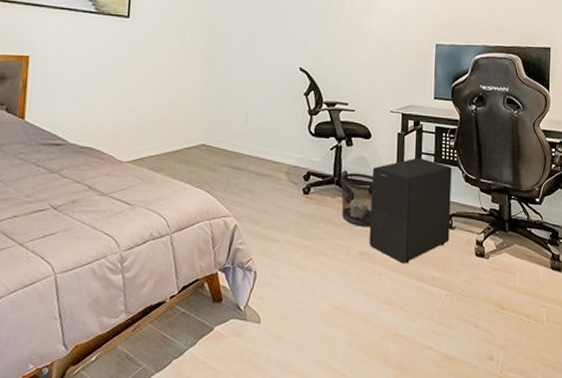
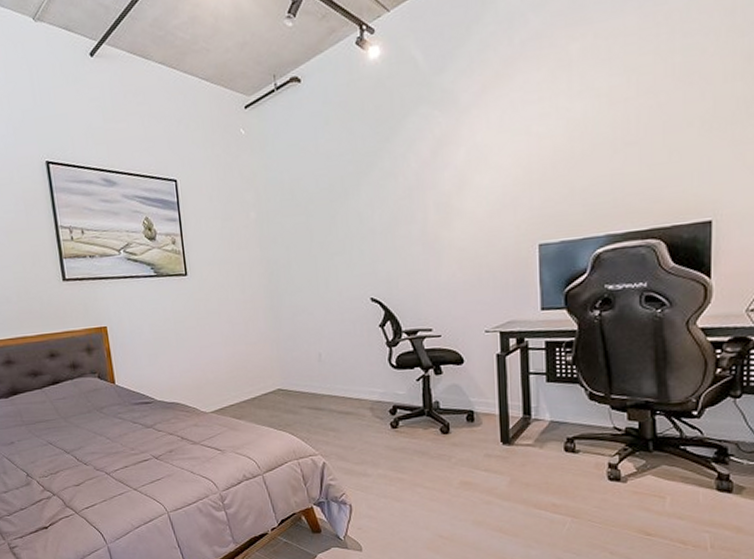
waste bin: present [341,173,373,228] -> none [433,401,473,457]
computer tower: present [369,157,452,264] -> none [468,378,572,492]

